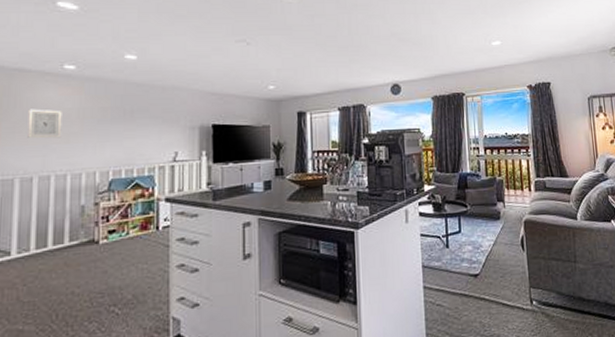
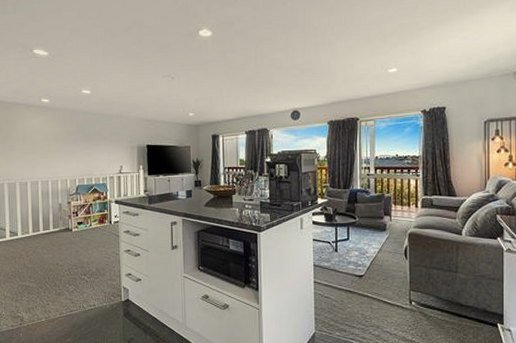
wall art: present [27,109,62,139] -> none [21,132,43,154]

